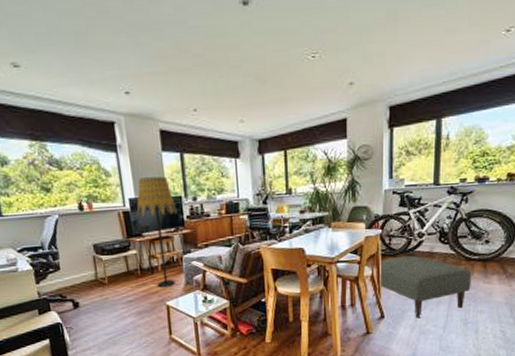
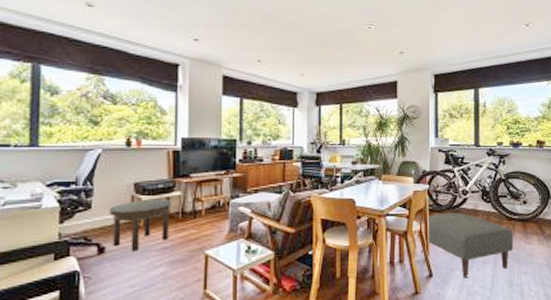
side table: none [75,258,132,305] -> present [108,200,172,251]
floor lamp: present [136,176,177,288] -> none [187,118,230,234]

